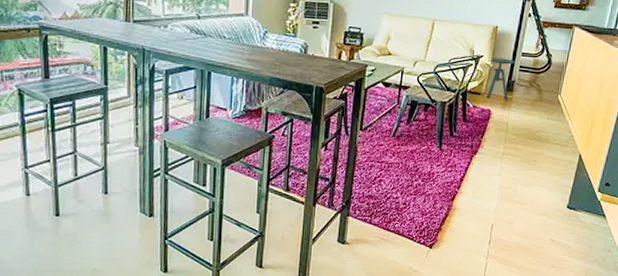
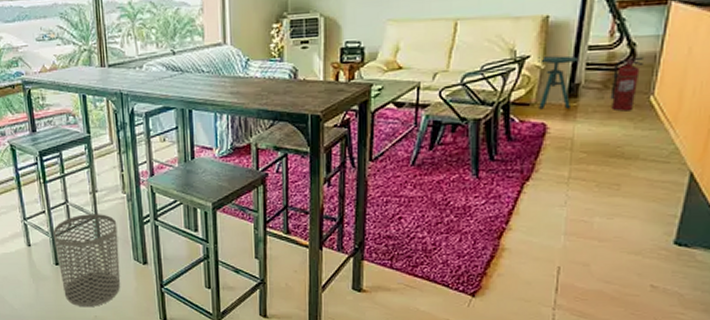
waste bin: none [56,165,126,260] -> present [53,214,121,308]
fire extinguisher: none [533,65,556,105] -> present [610,56,645,112]

